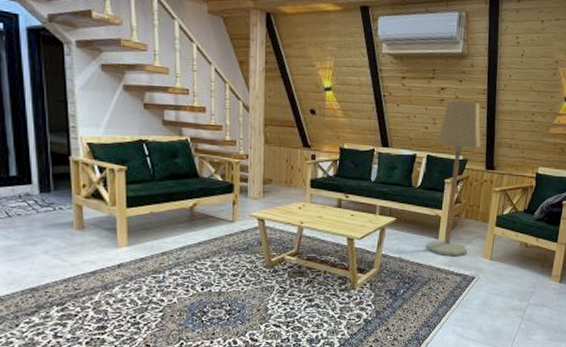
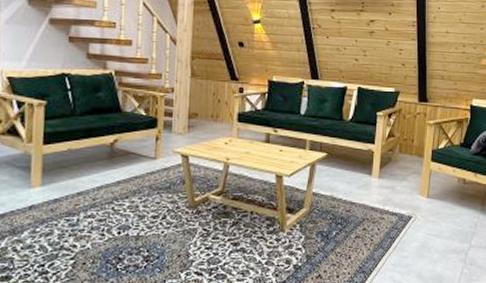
floor lamp: present [427,100,481,257] -> none [360,32,412,194]

